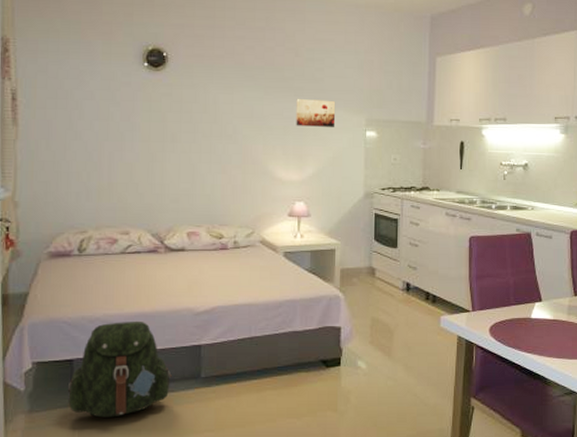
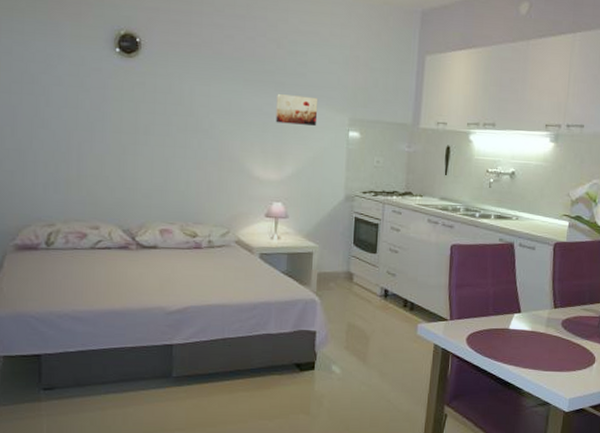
backpack: present [68,320,172,418] -> none [36,317,143,414]

